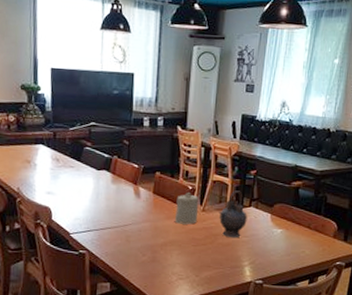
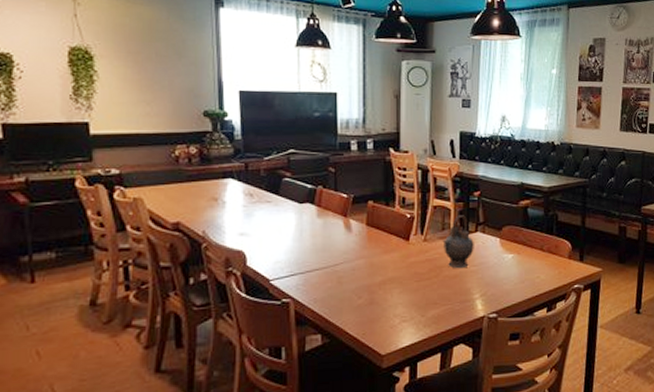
candle: present [175,191,199,225] -> none [394,220,420,258]

